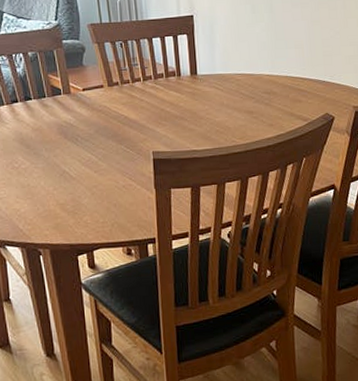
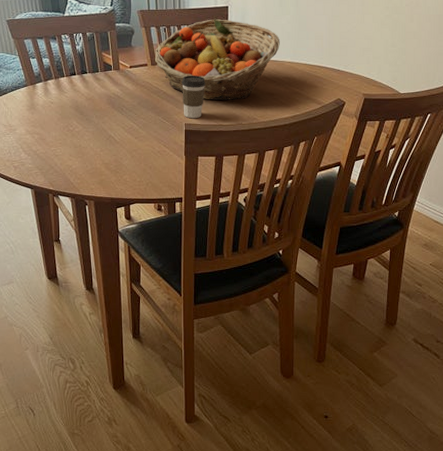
fruit basket: none [111,30,256,123] -> present [155,19,280,100]
coffee cup: none [145,95,174,146] -> present [182,75,206,119]

